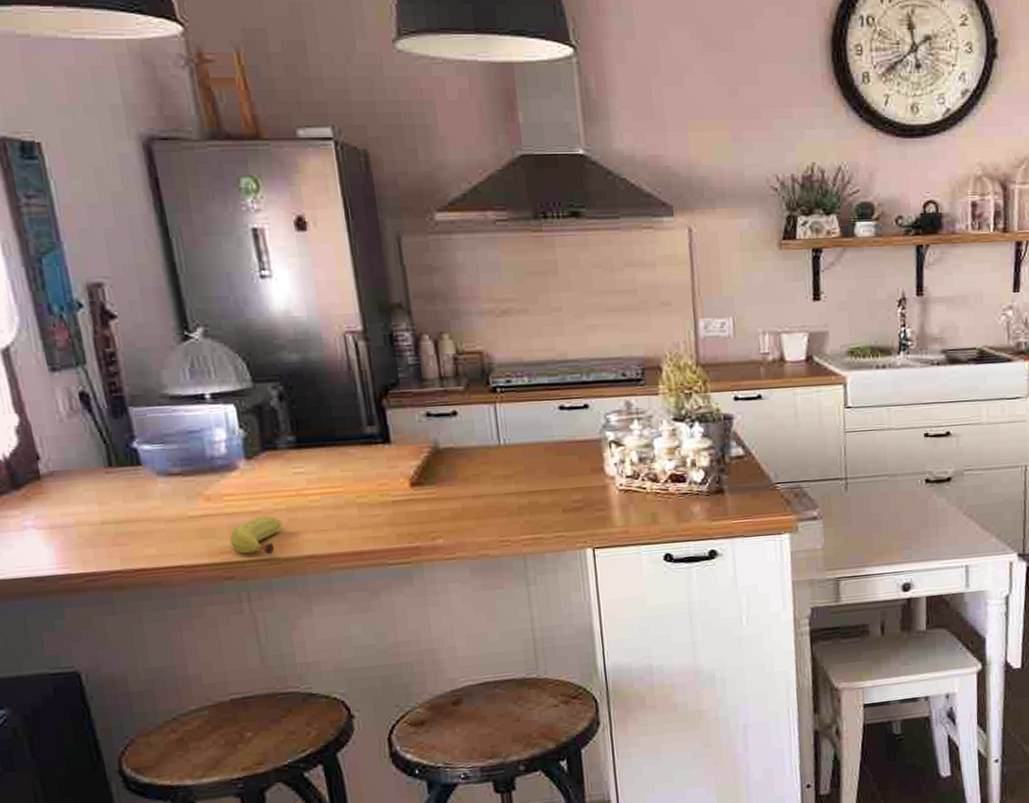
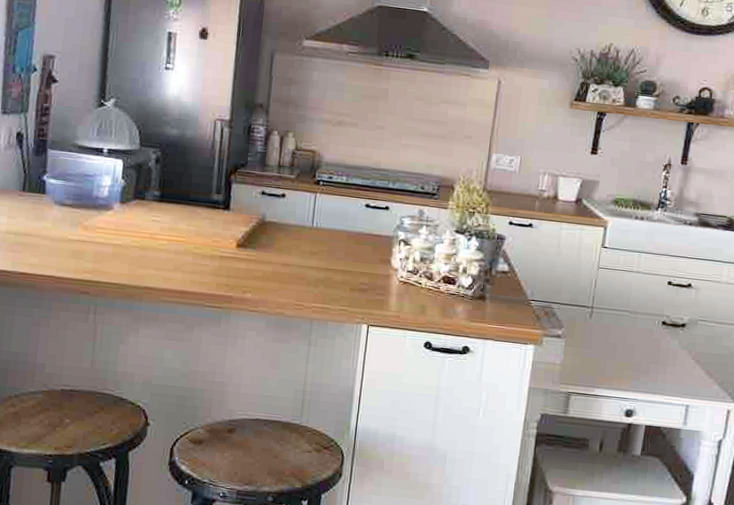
fruit: present [229,516,282,555] -> none [92,249,134,281]

